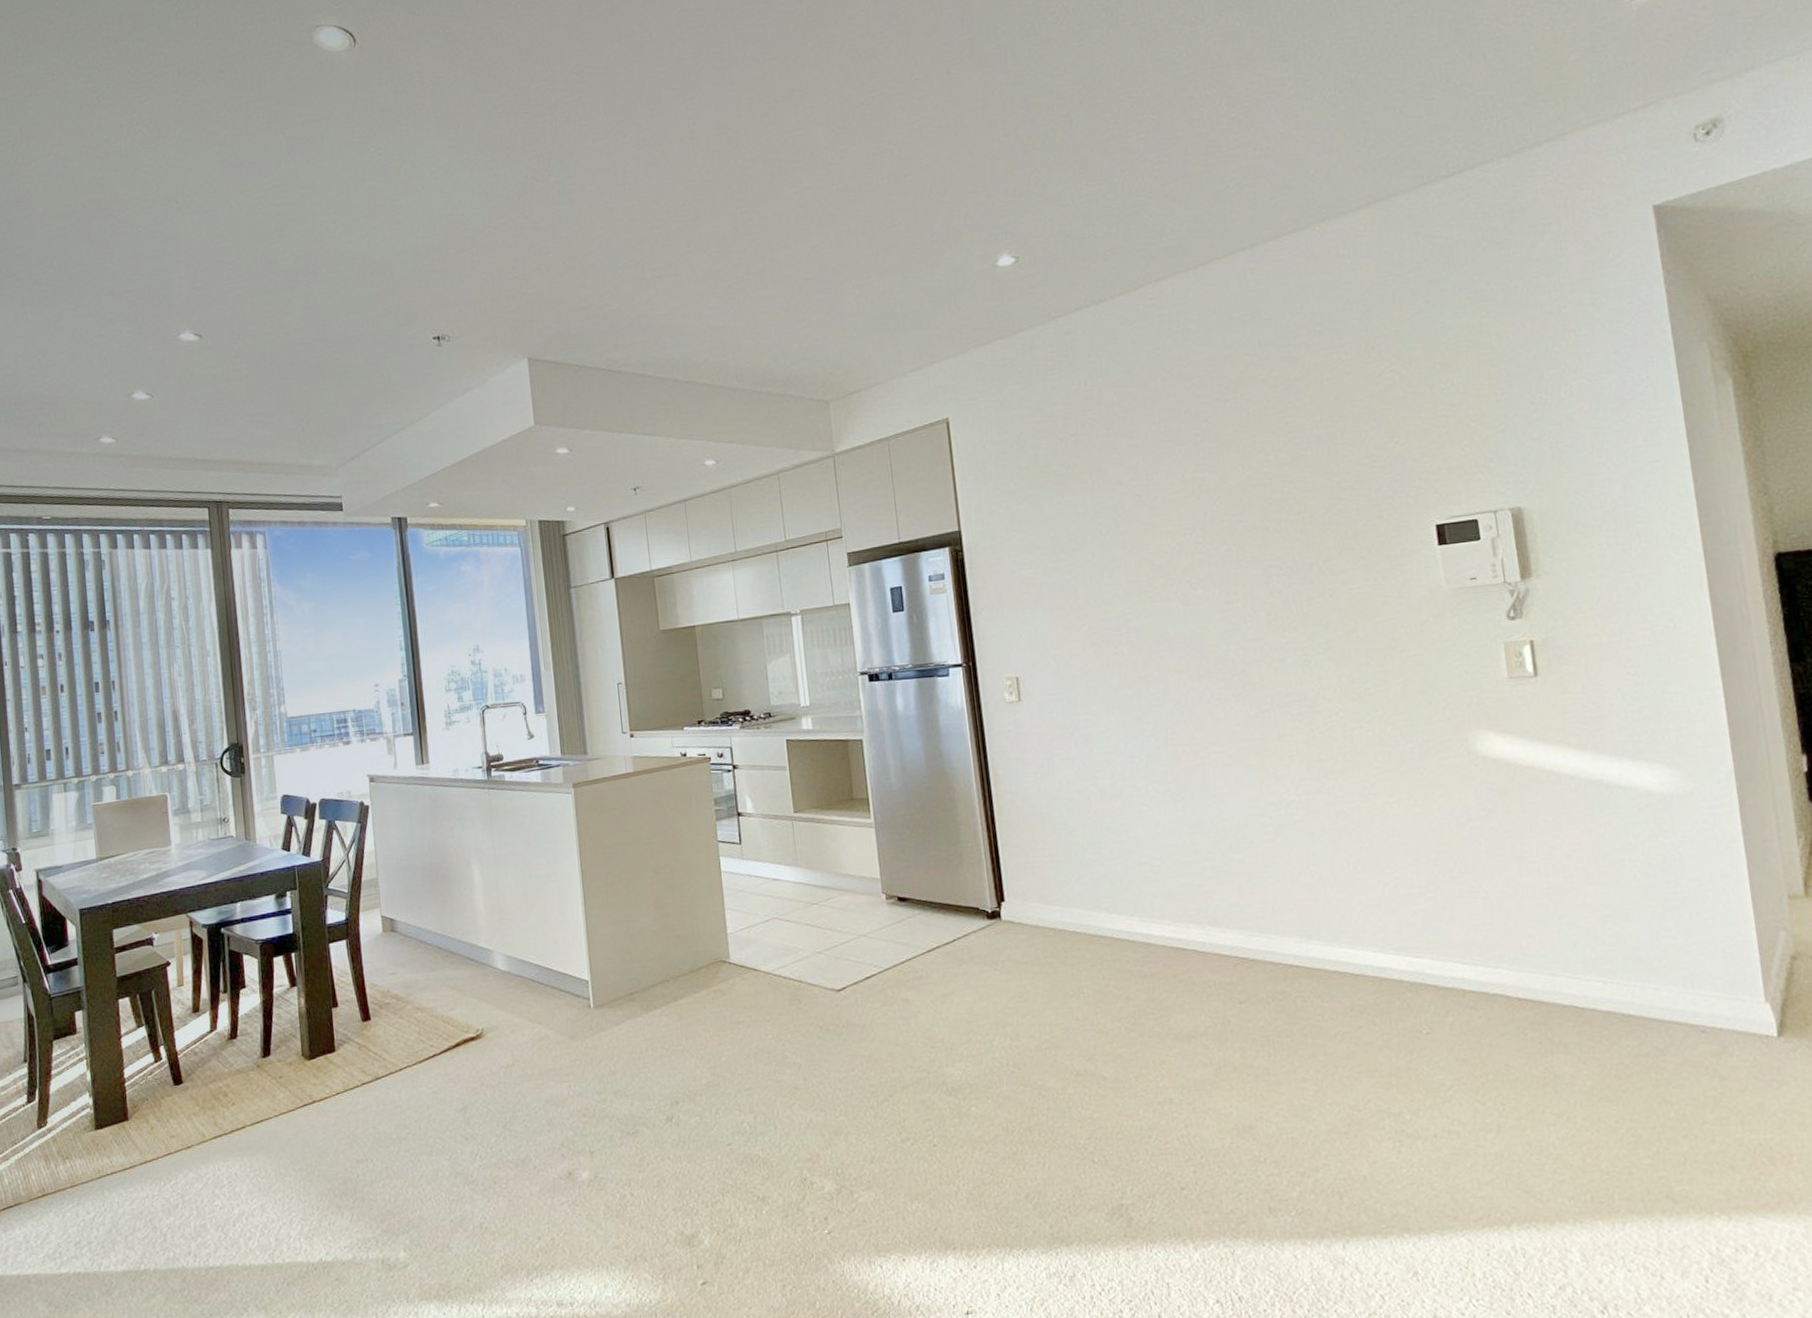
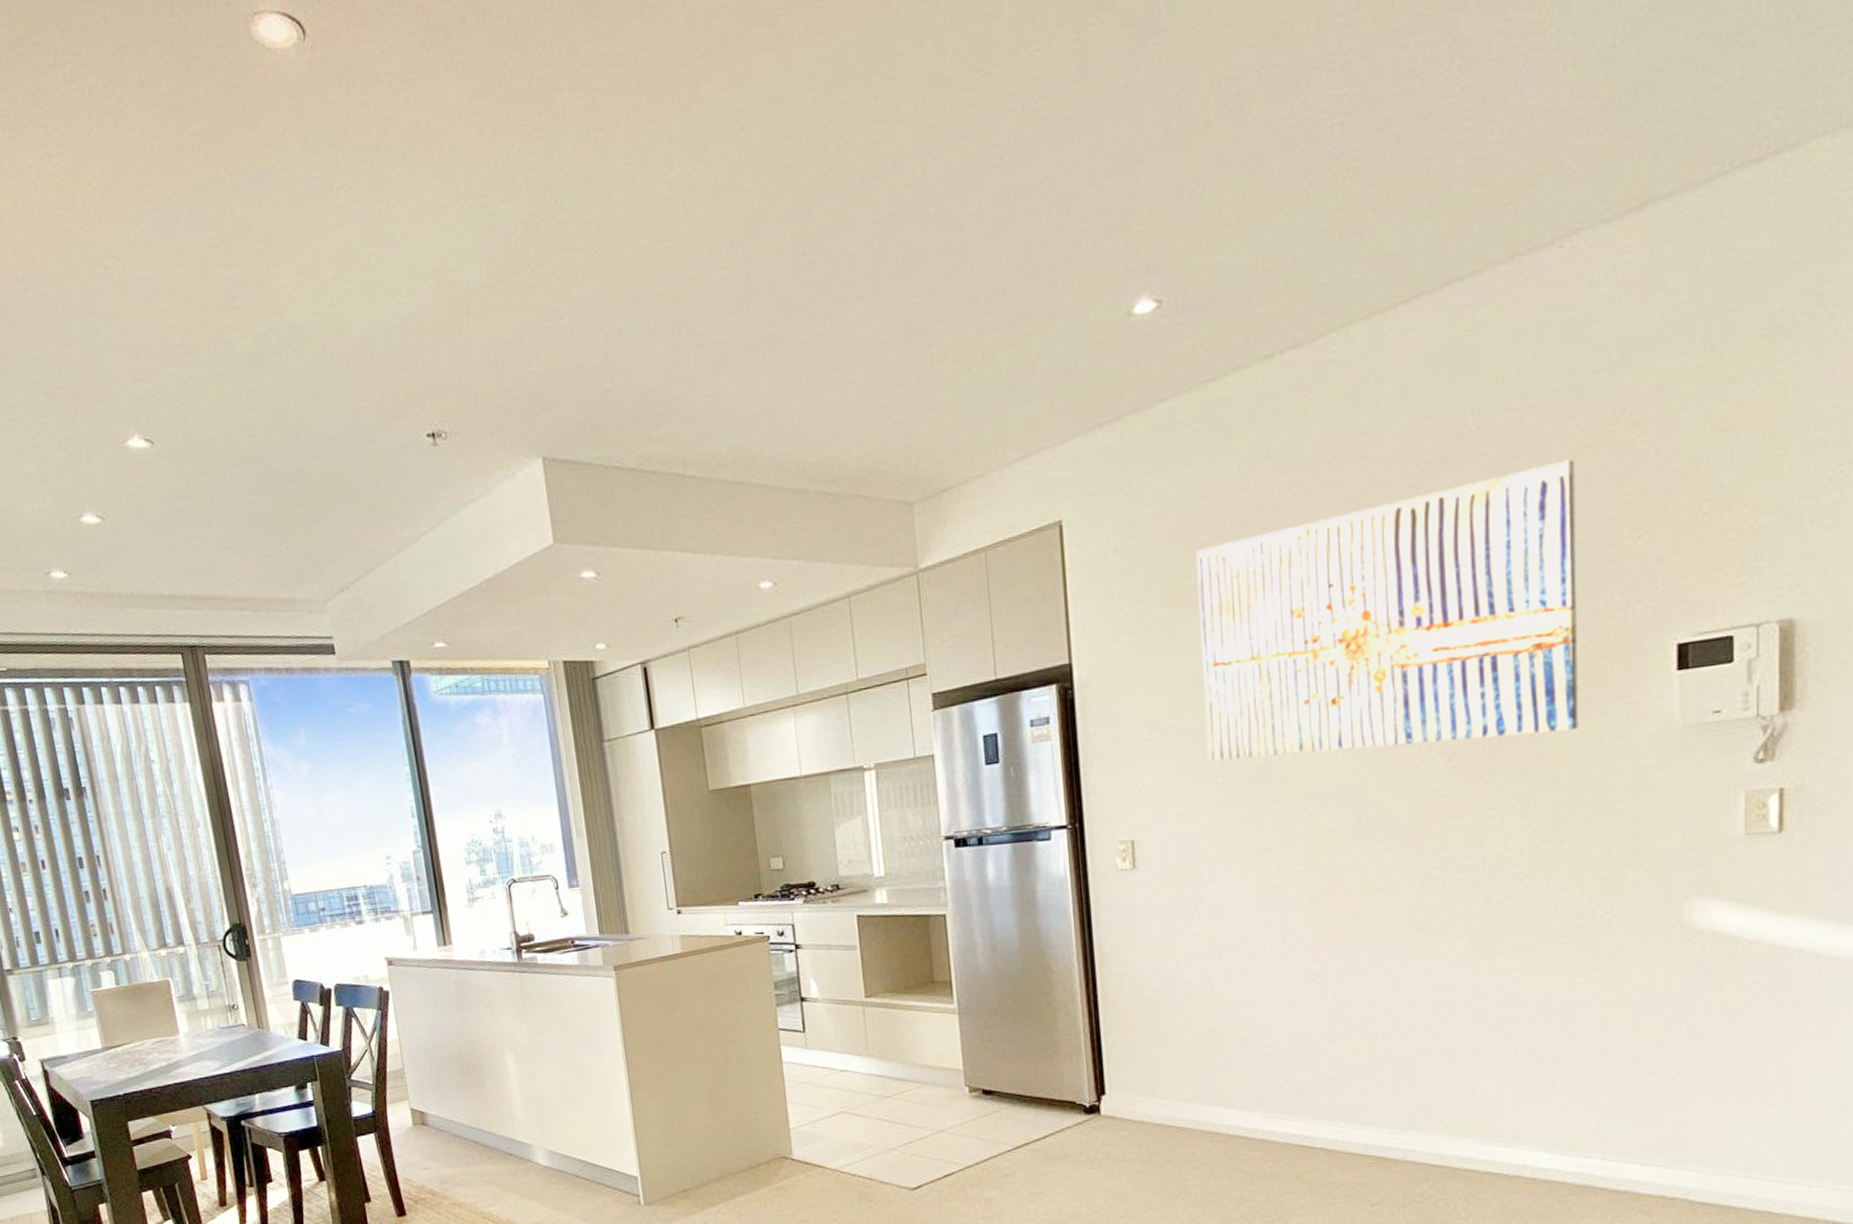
wall art: none [1056,383,1368,612] -> present [1196,459,1579,762]

